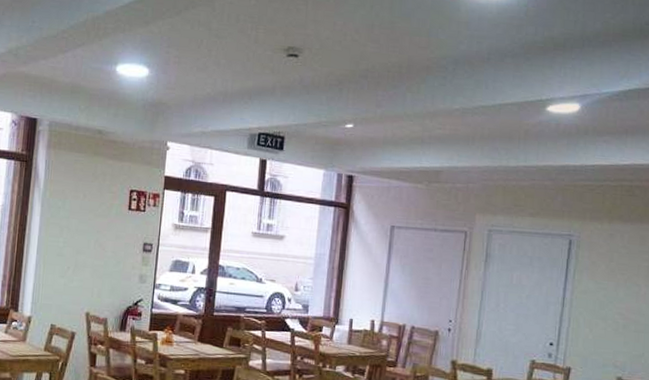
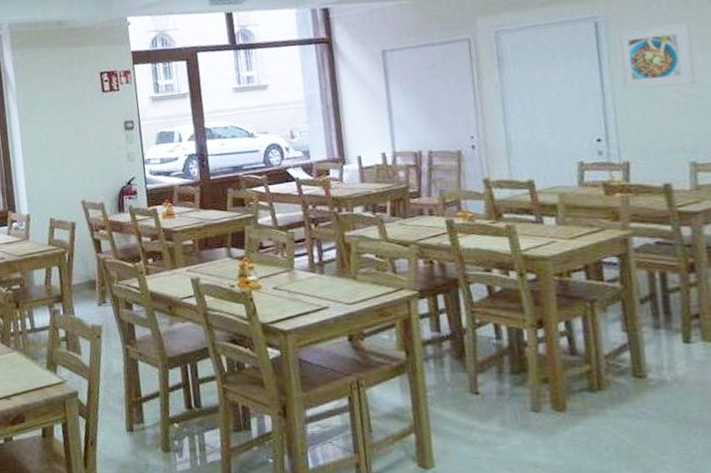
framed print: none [578,252,642,312] -> present [615,22,696,91]

